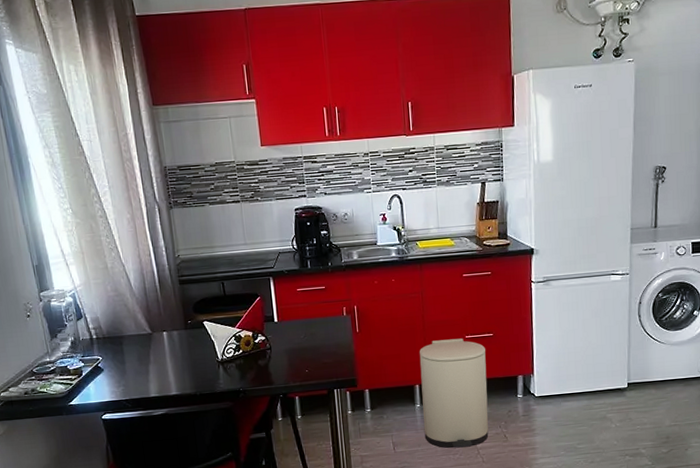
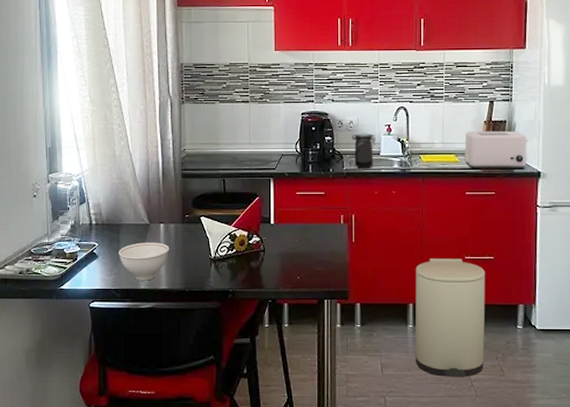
bowl: none [124,350,176,390] -> present [119,242,170,281]
jar: none [348,223,372,260] -> present [352,133,376,168]
toaster: none [459,210,521,252] -> present [465,130,528,170]

